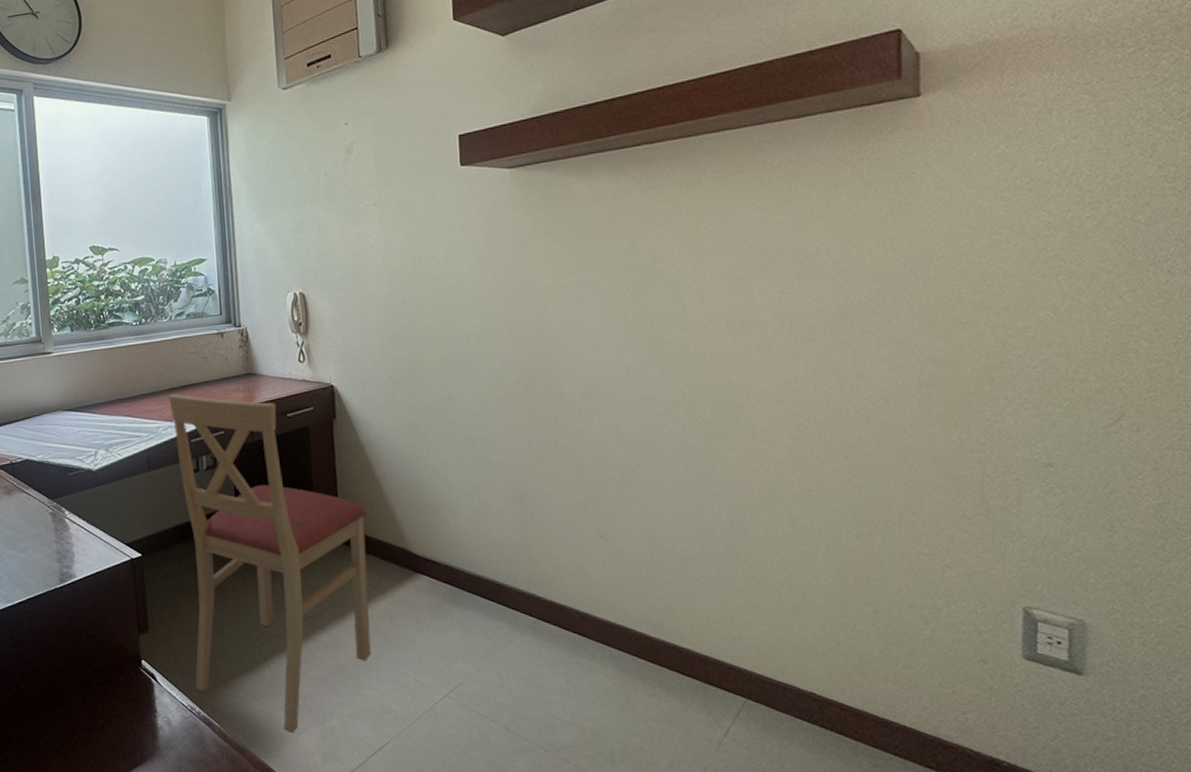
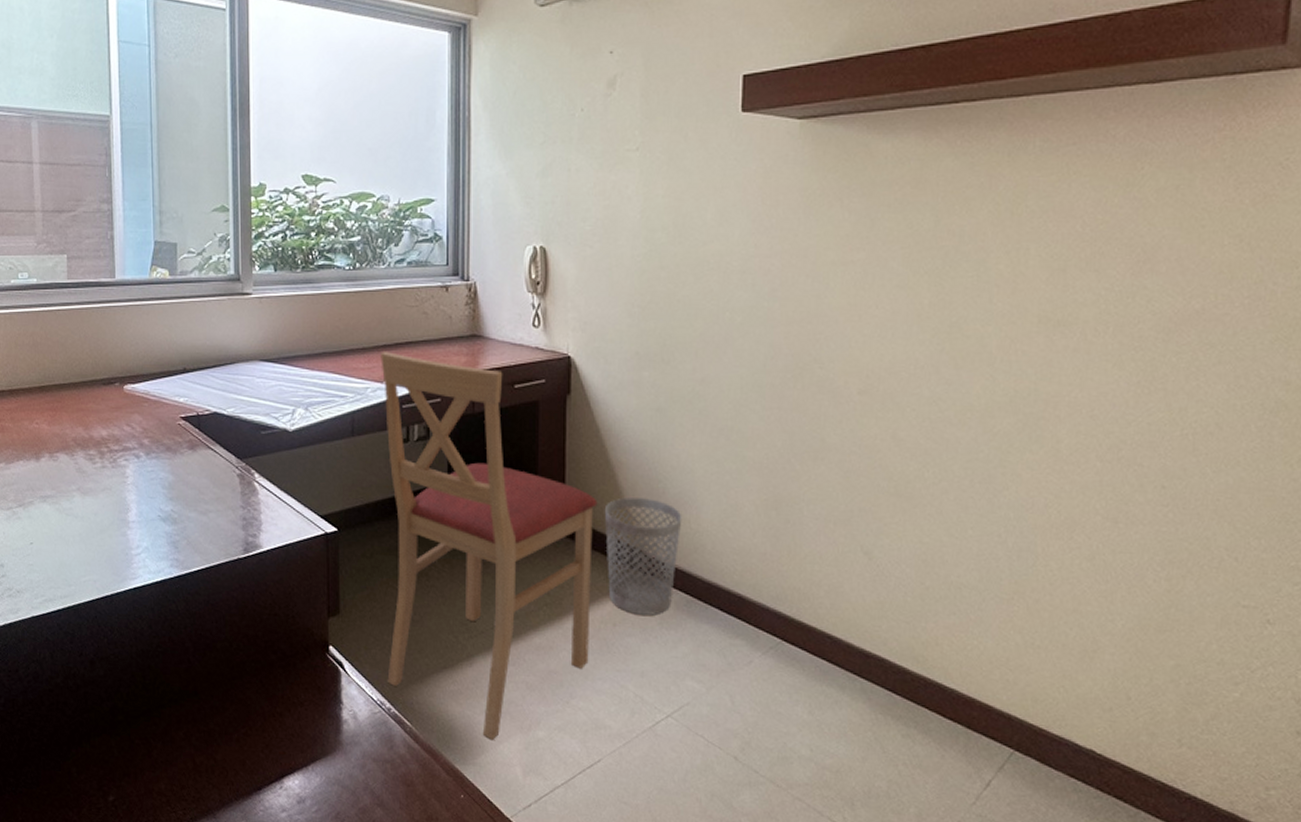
wastebasket: none [373,504,442,608] -> present [604,497,682,616]

